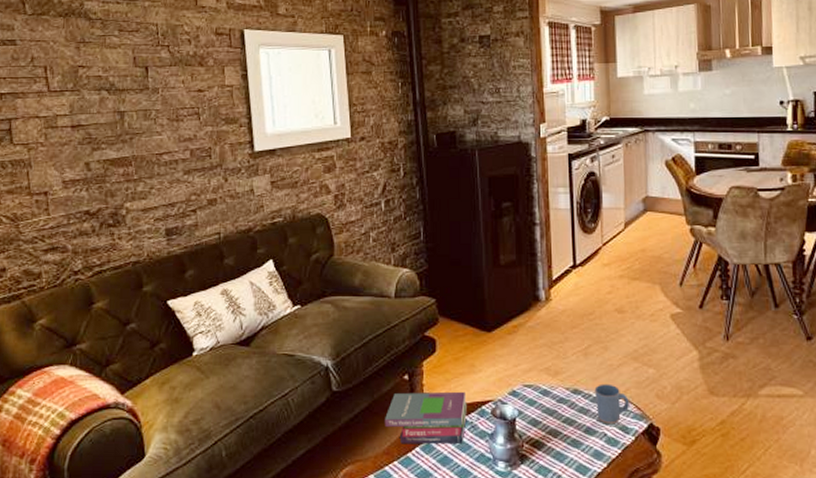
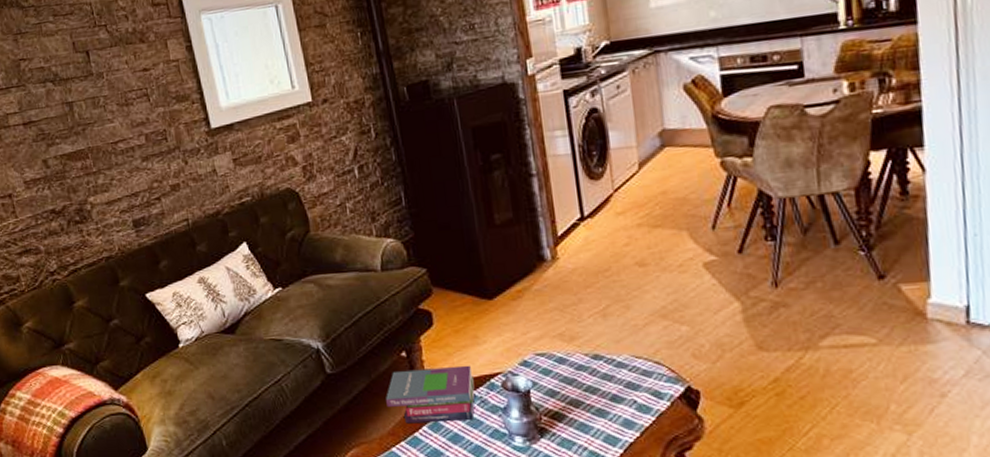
mug: present [594,384,629,424] -> none [618,346,661,390]

